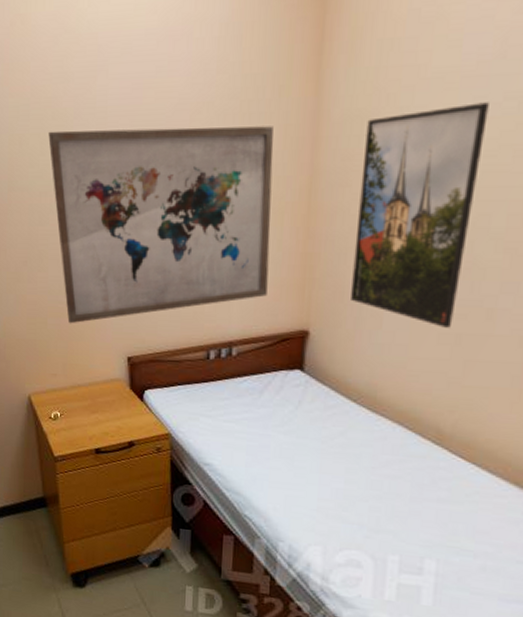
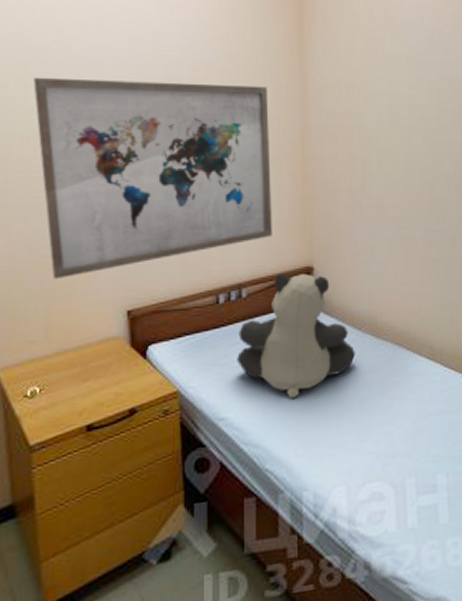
teddy bear: none [223,335,347,458] -> present [237,273,355,399]
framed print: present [351,102,489,328] -> none [344,80,430,255]

